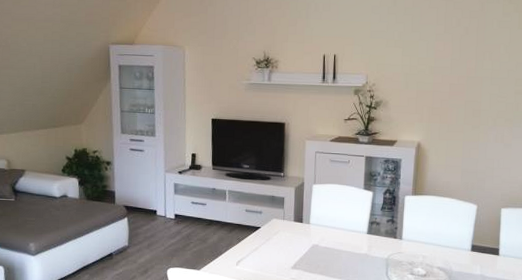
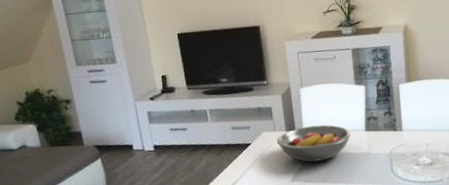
fruit bowl: none [284,220,354,255] -> present [276,125,352,162]

